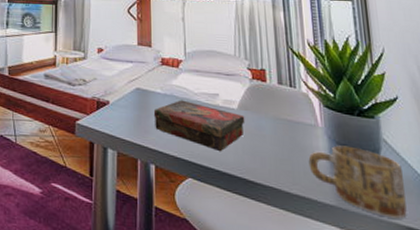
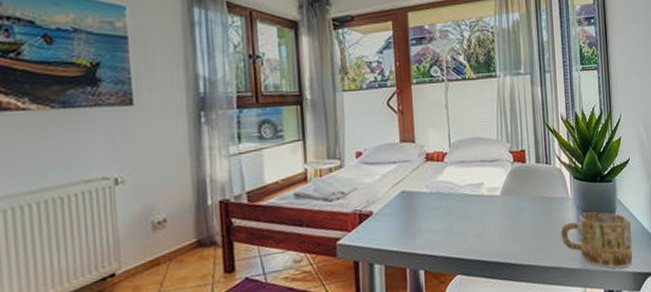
book: present [153,100,245,151] -> none [420,195,508,241]

